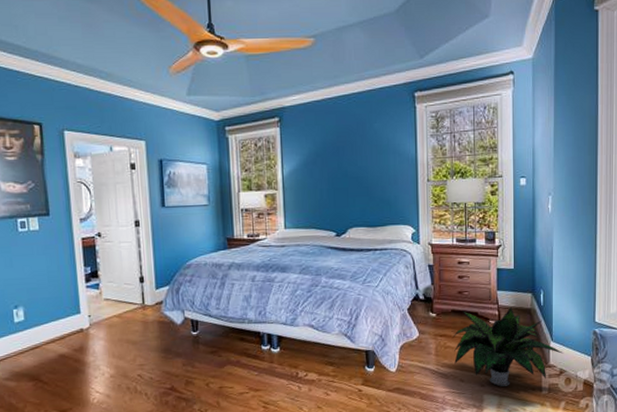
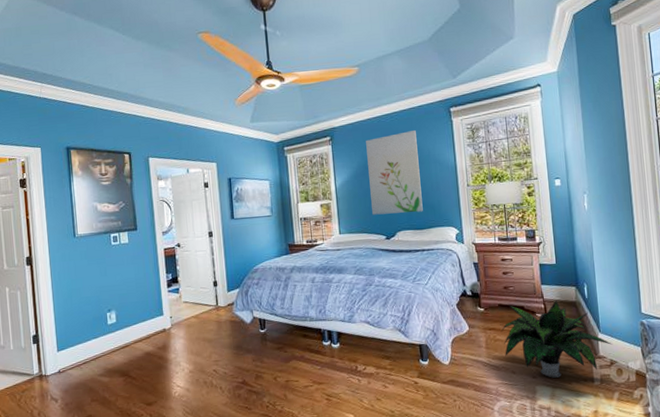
wall art: none [319,116,378,209] -> present [366,130,423,215]

